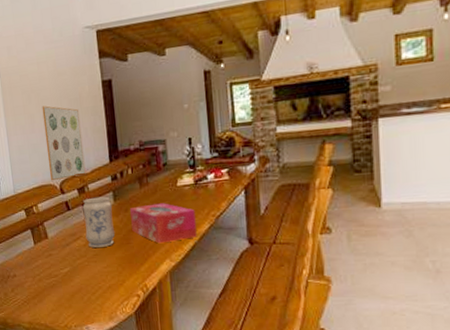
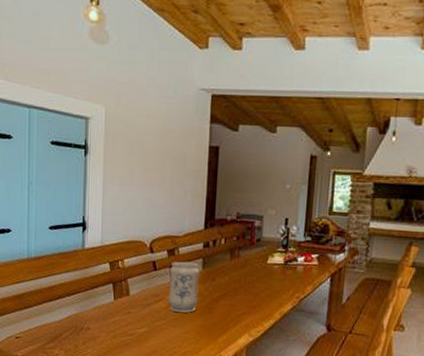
wall art: present [42,105,86,181] -> none [141,160,182,239]
tissue box: present [130,203,197,244] -> none [216,277,280,318]

